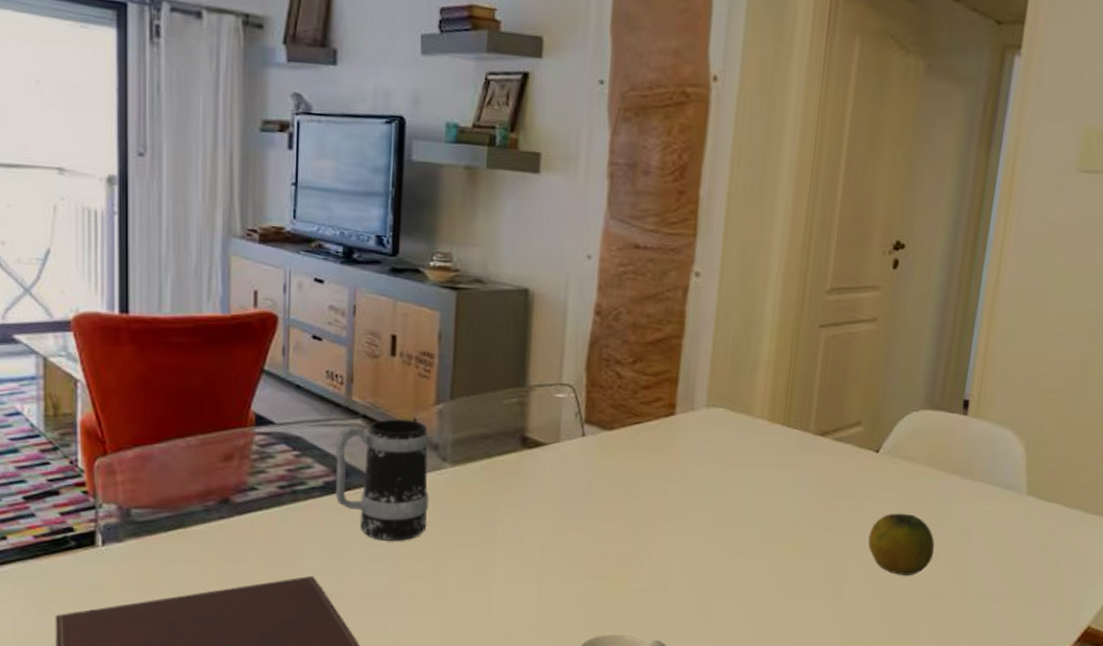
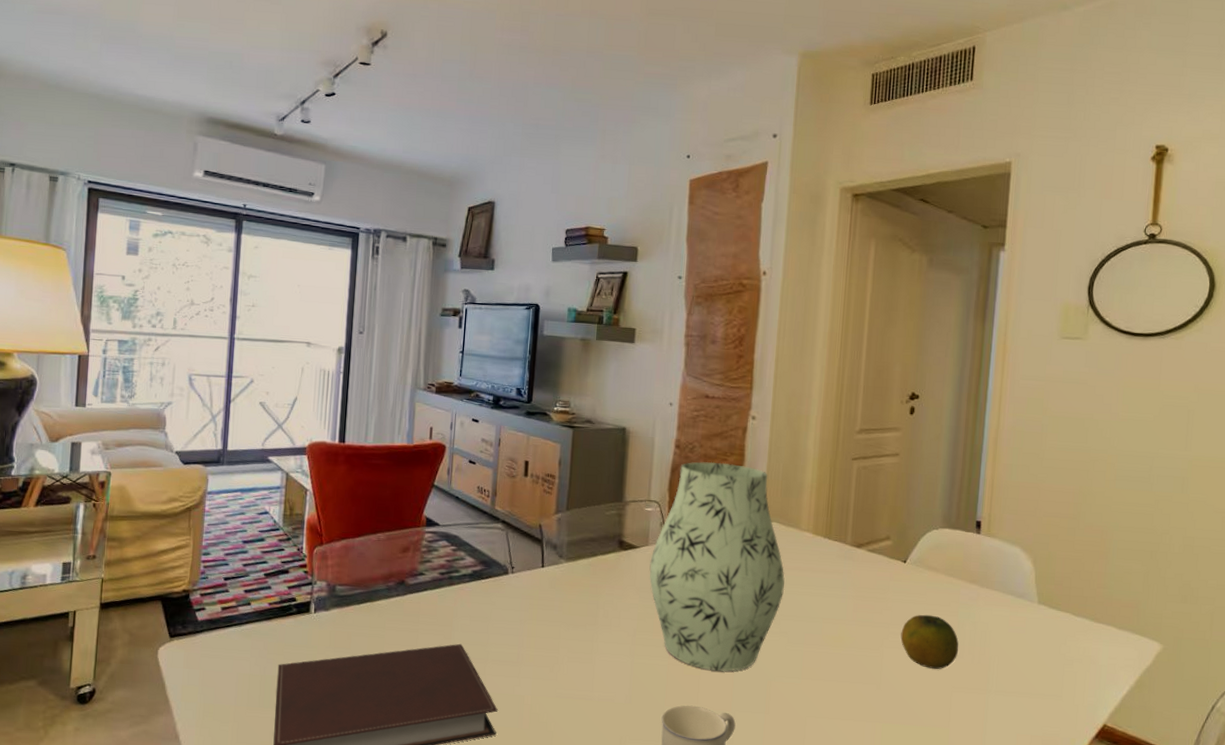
mug: present [335,419,429,541] -> none [480,524,550,619]
vase: none [561,332,733,593] -> present [649,461,785,672]

